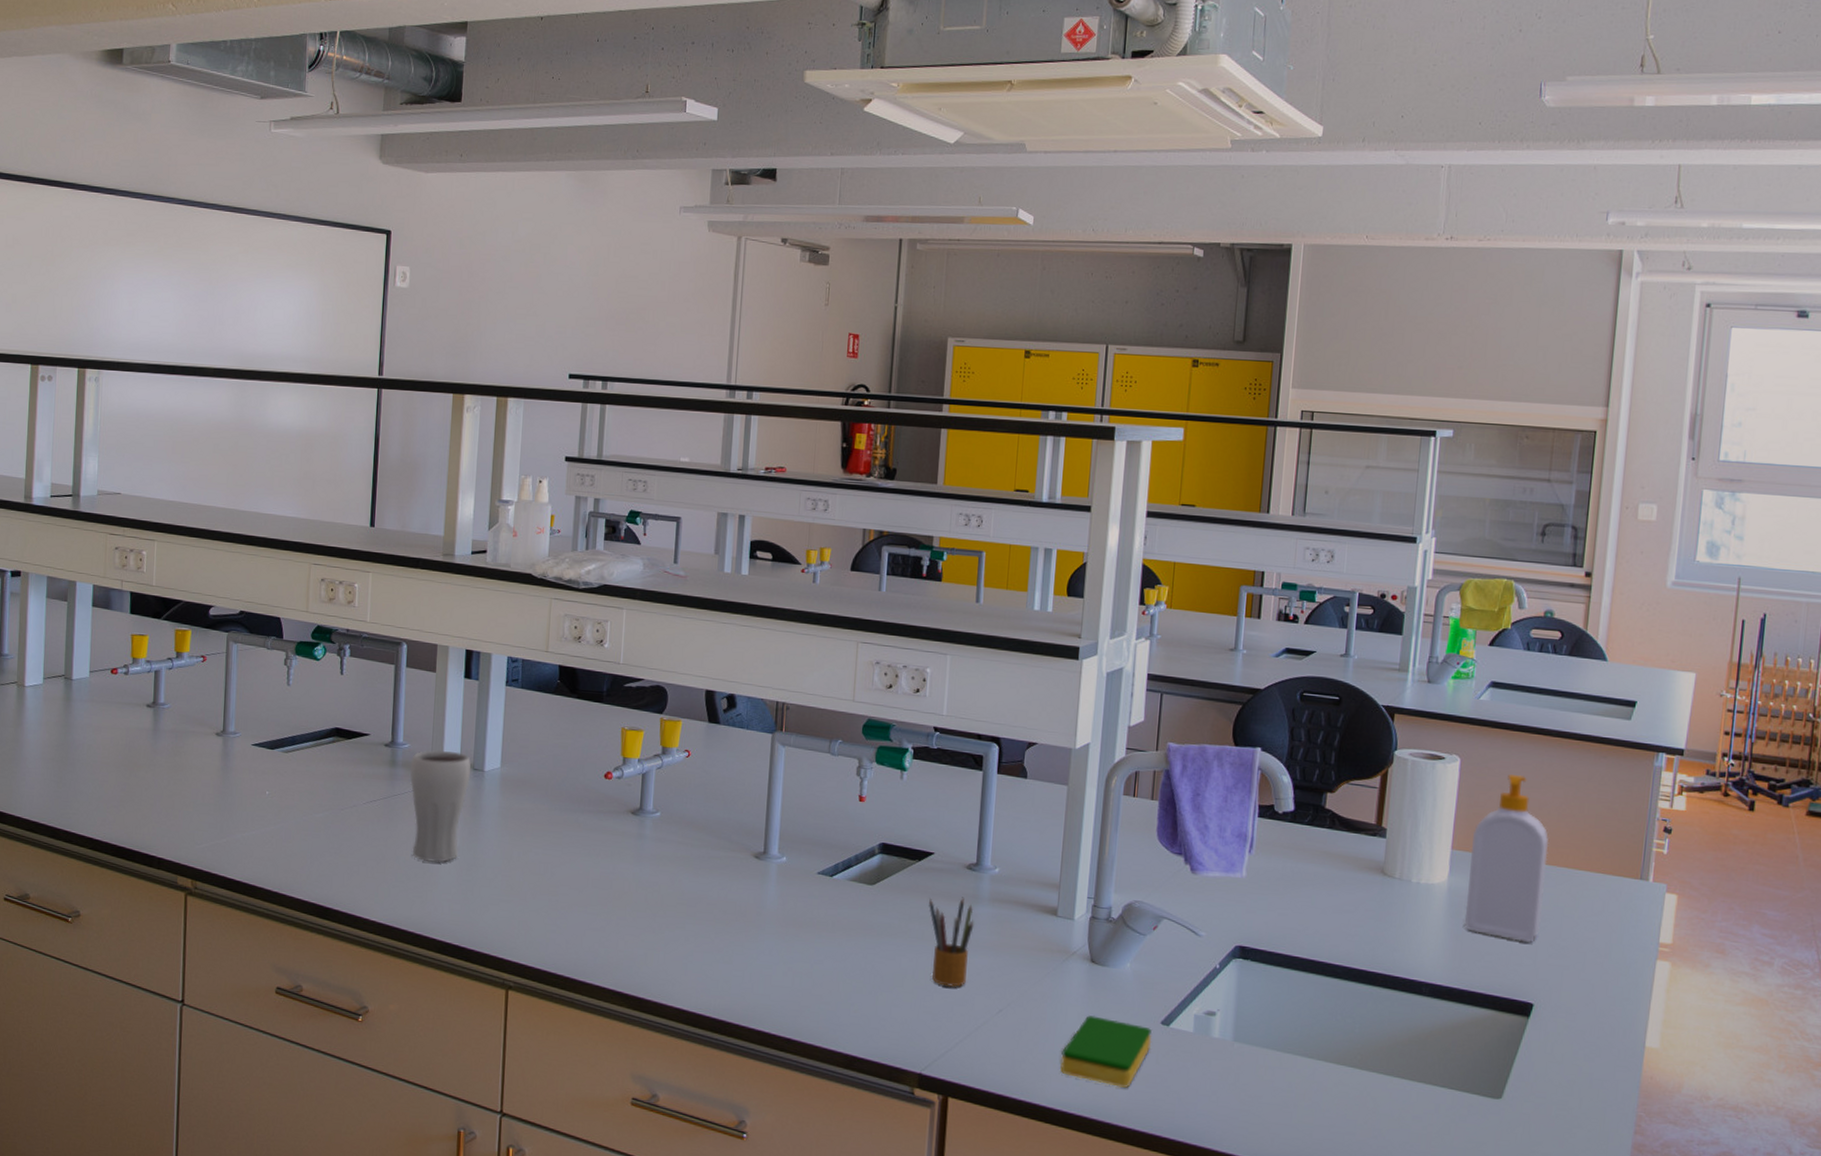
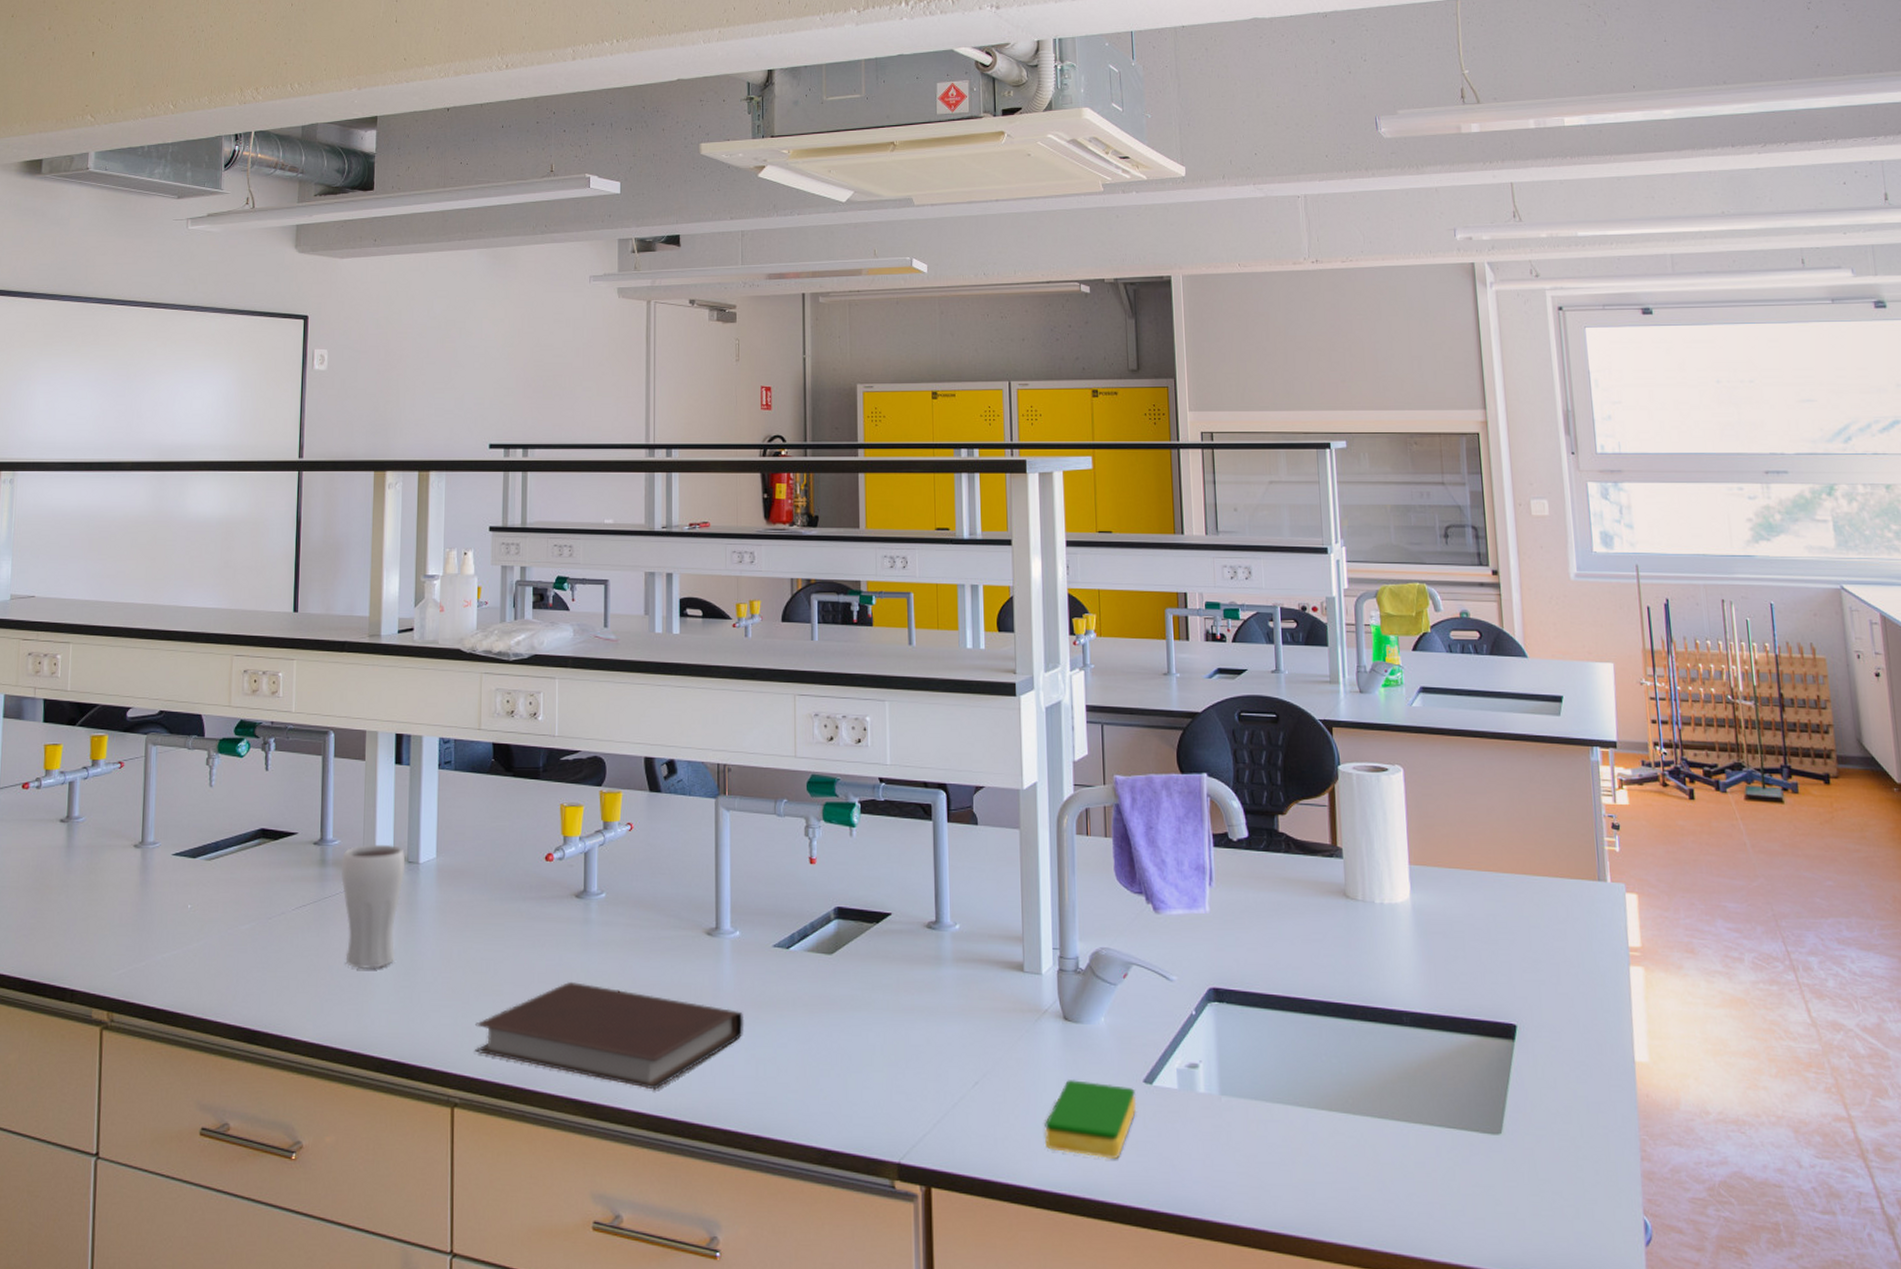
notebook: none [530,889,785,991] -> present [474,982,745,1090]
pencil box: present [929,897,974,988] -> none [891,959,940,1062]
soap bottle: present [1464,775,1549,944] -> none [1427,781,1509,959]

